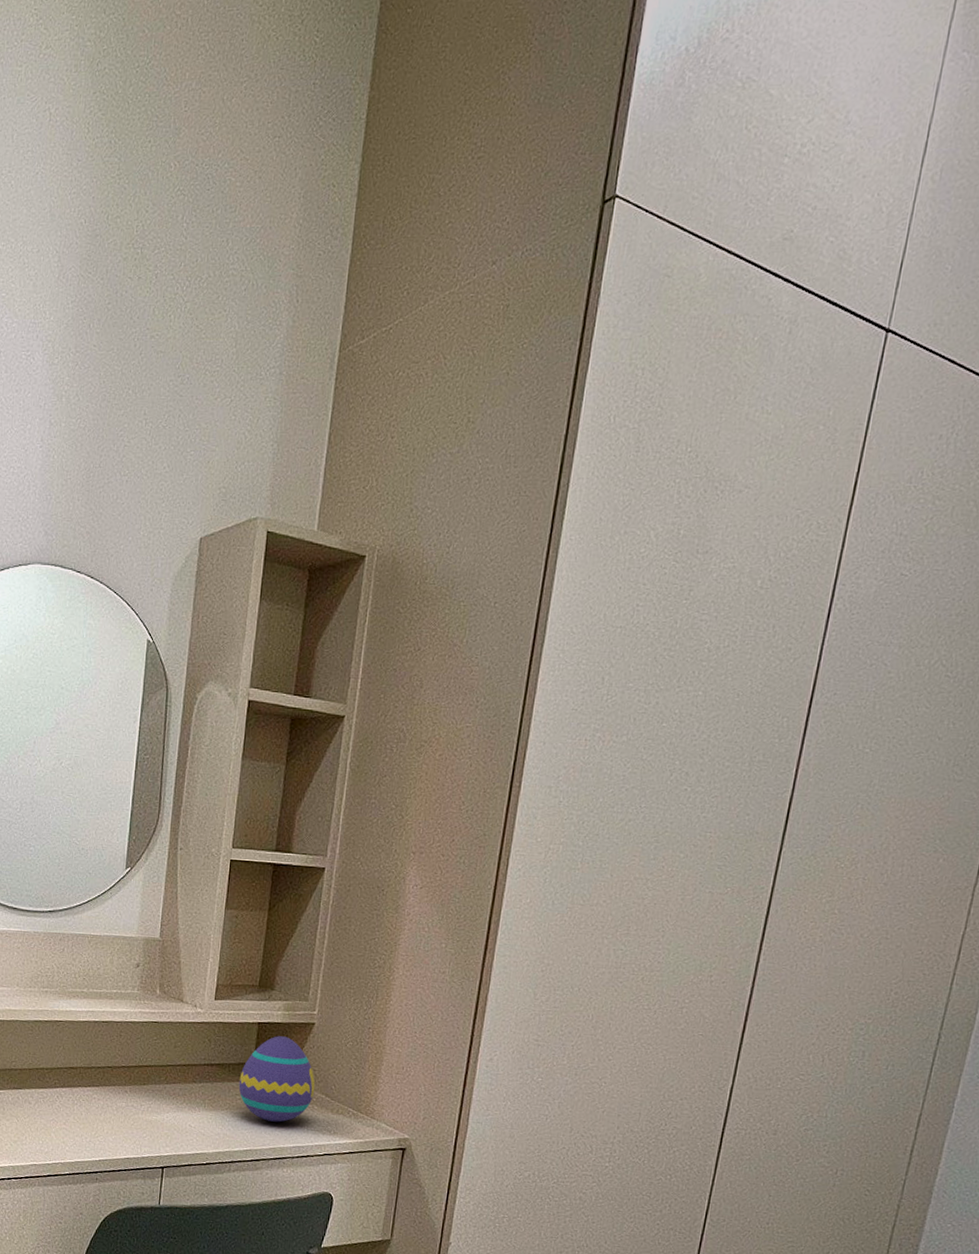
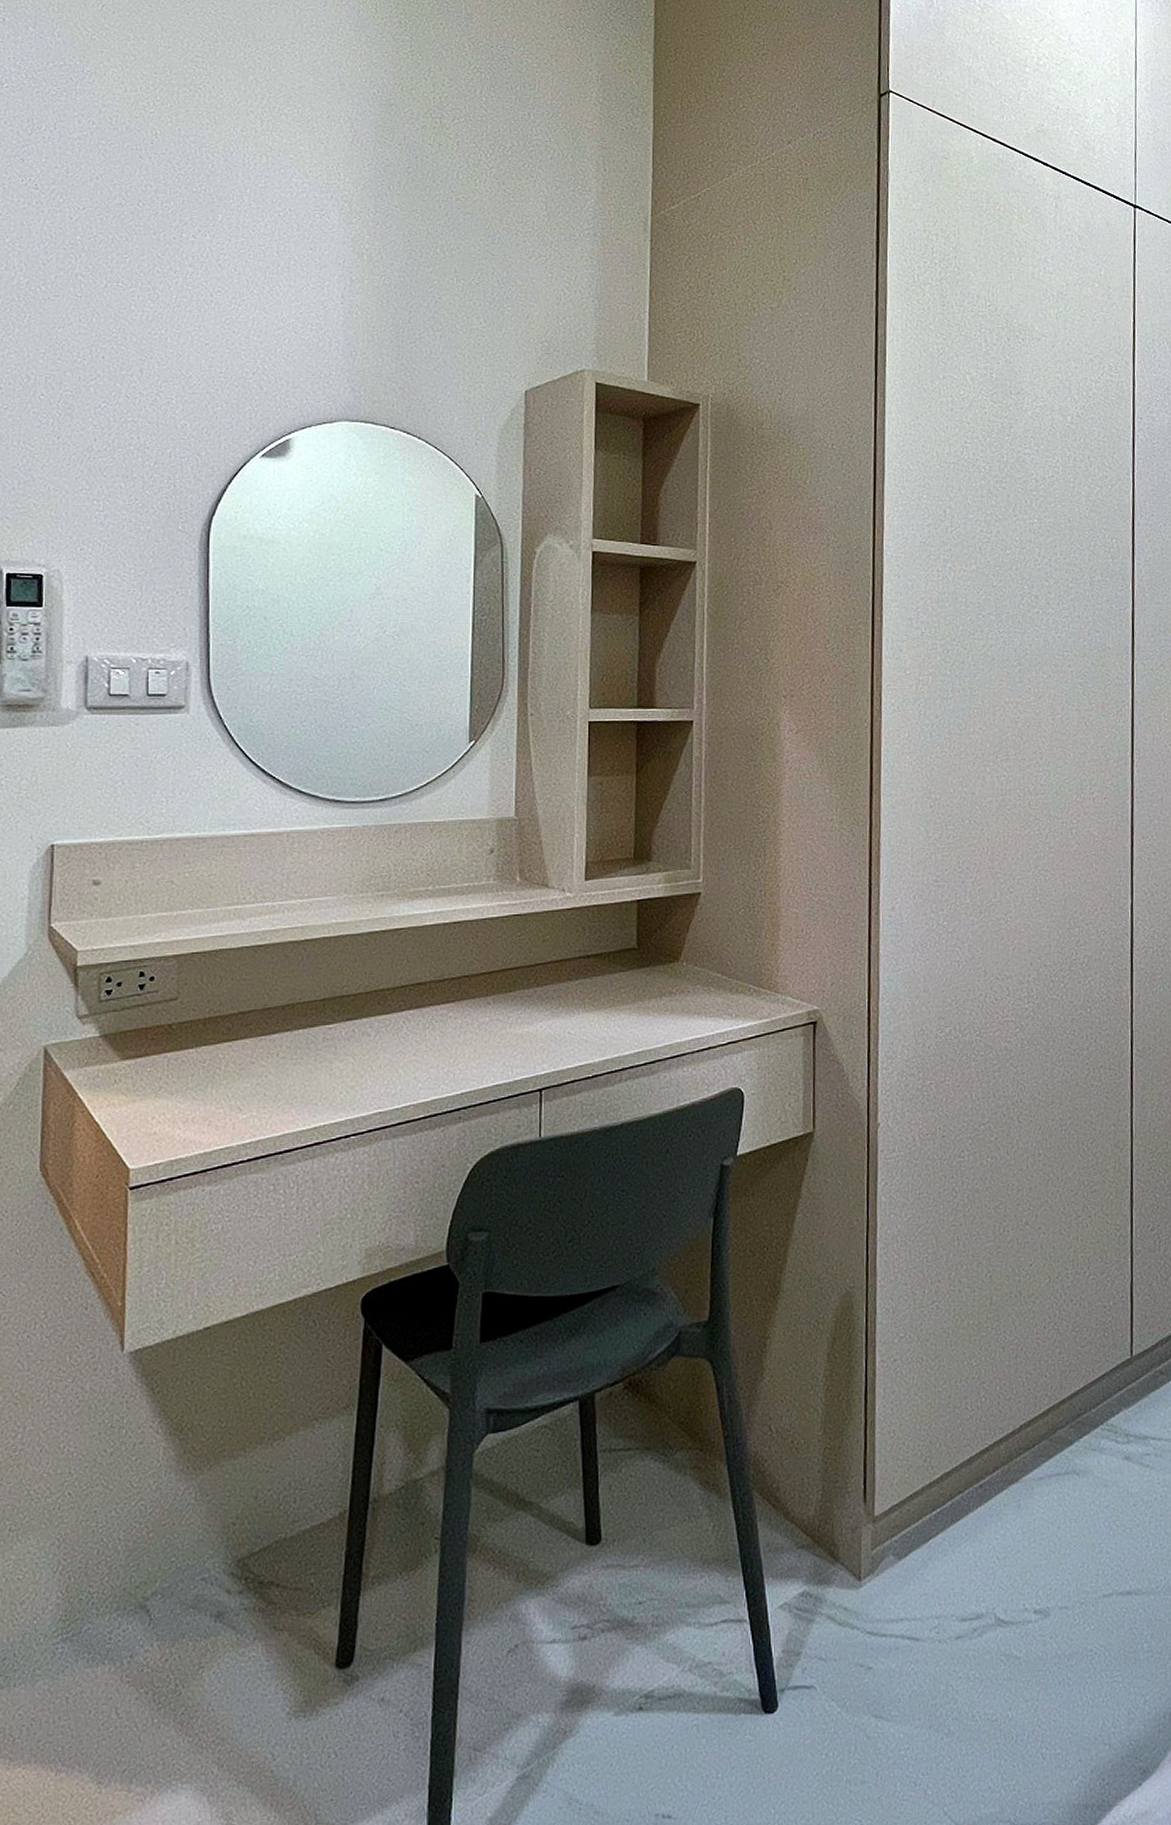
decorative egg: present [238,1036,315,1122] -> none [622,912,709,1014]

